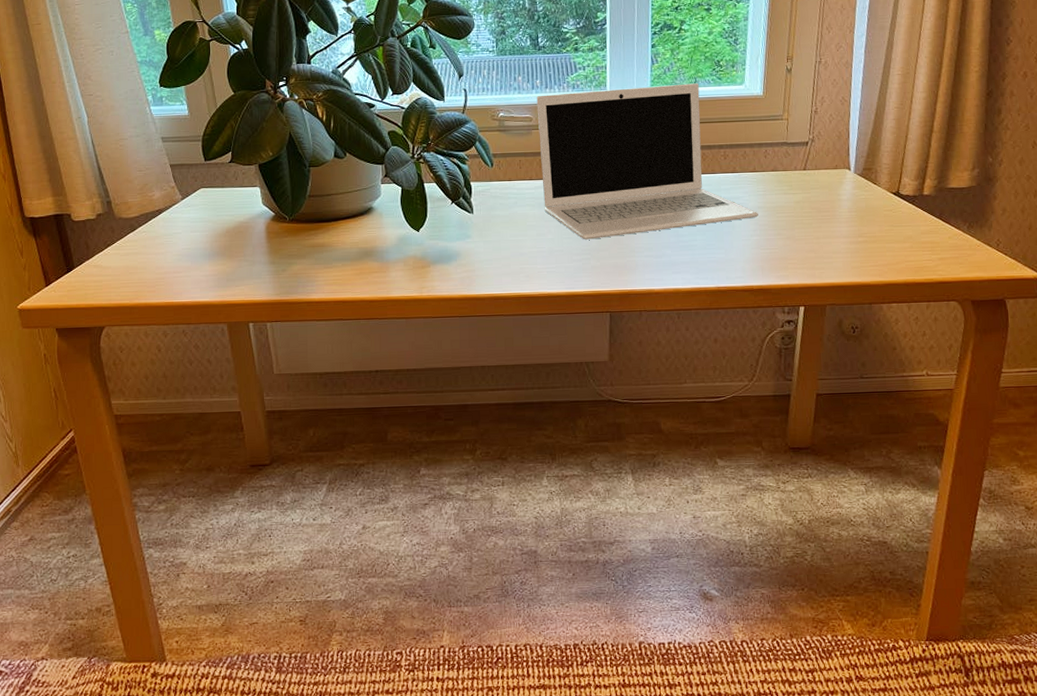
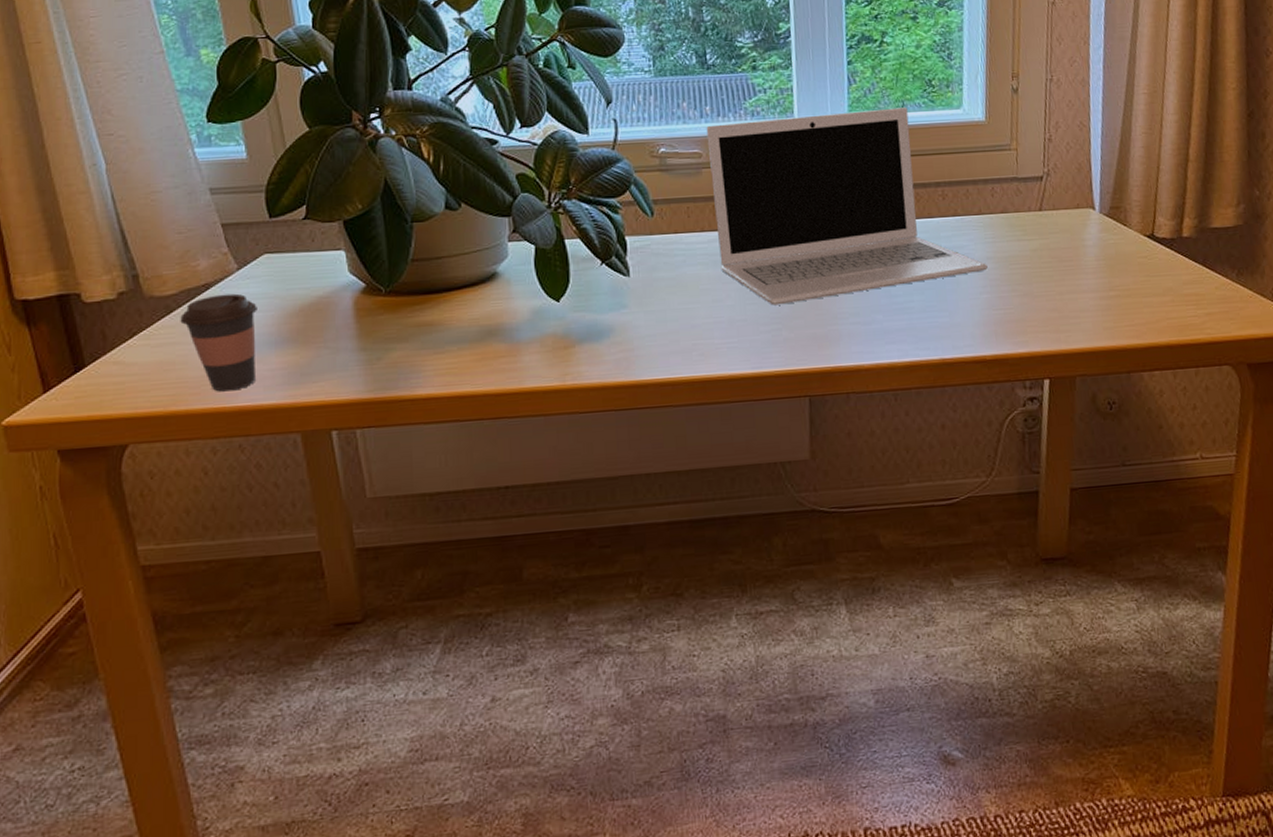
coffee cup: none [141,217,196,291] -> present [180,293,257,392]

